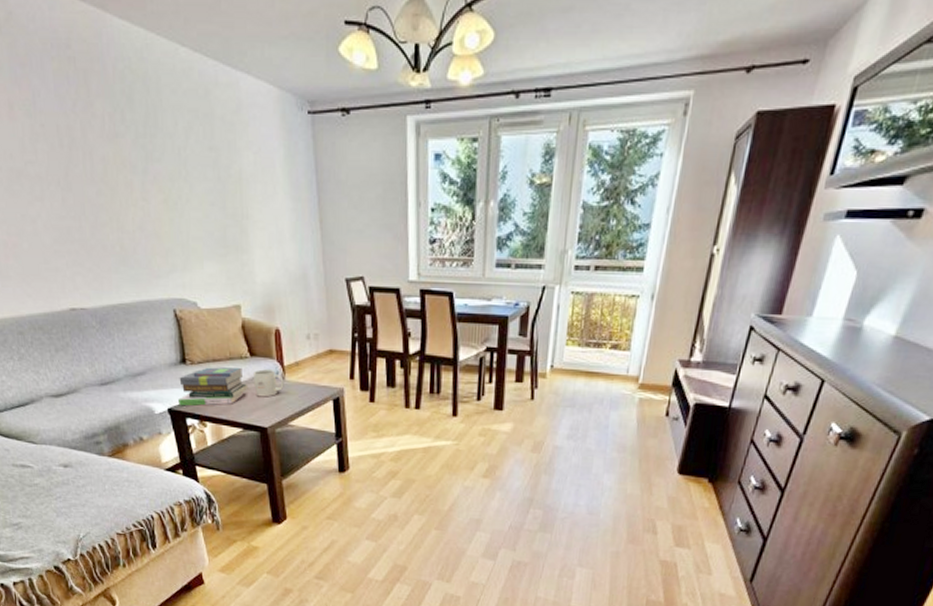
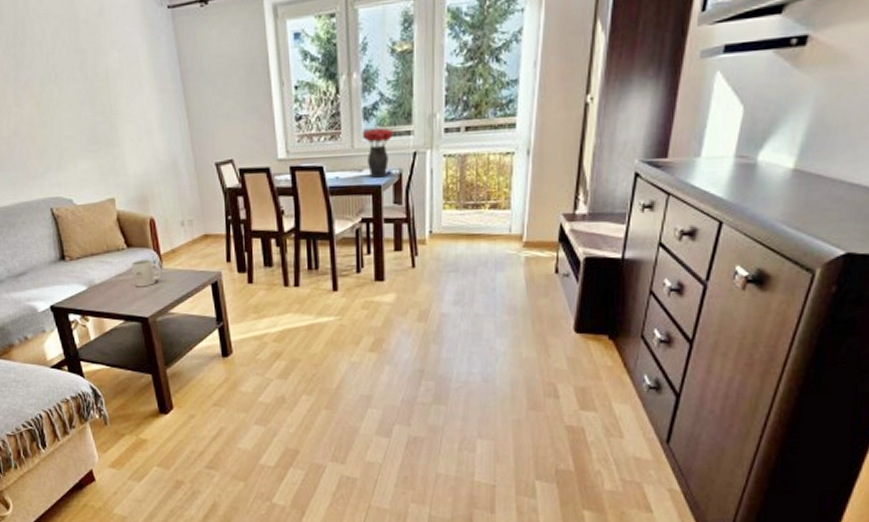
books: present [178,367,248,406] -> none [59,259,127,303]
bouquet: none [494,260,526,309] -> present [362,128,394,178]

